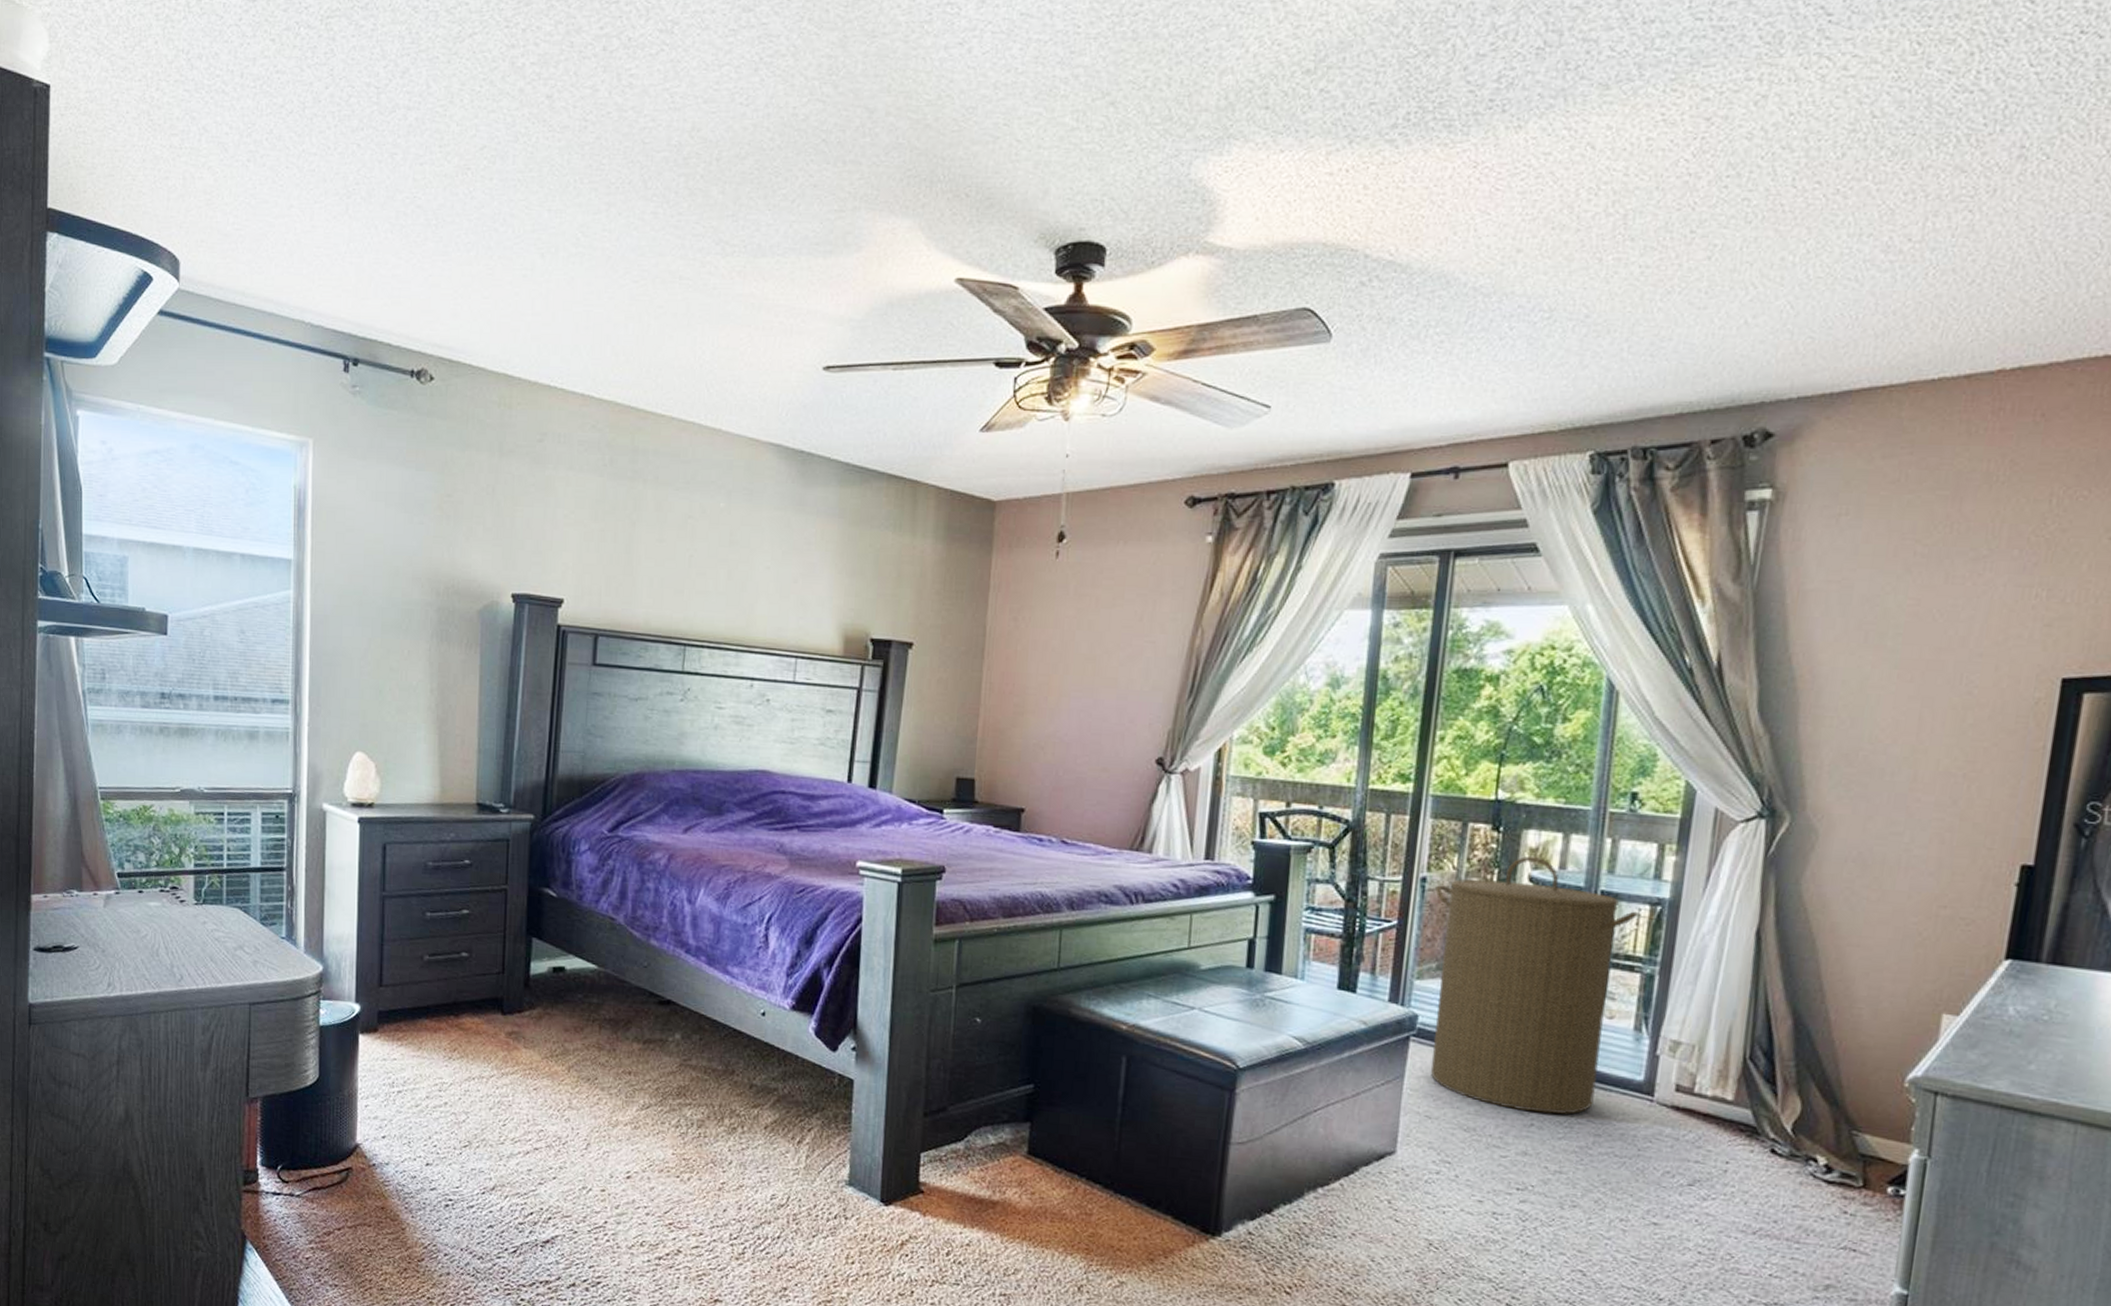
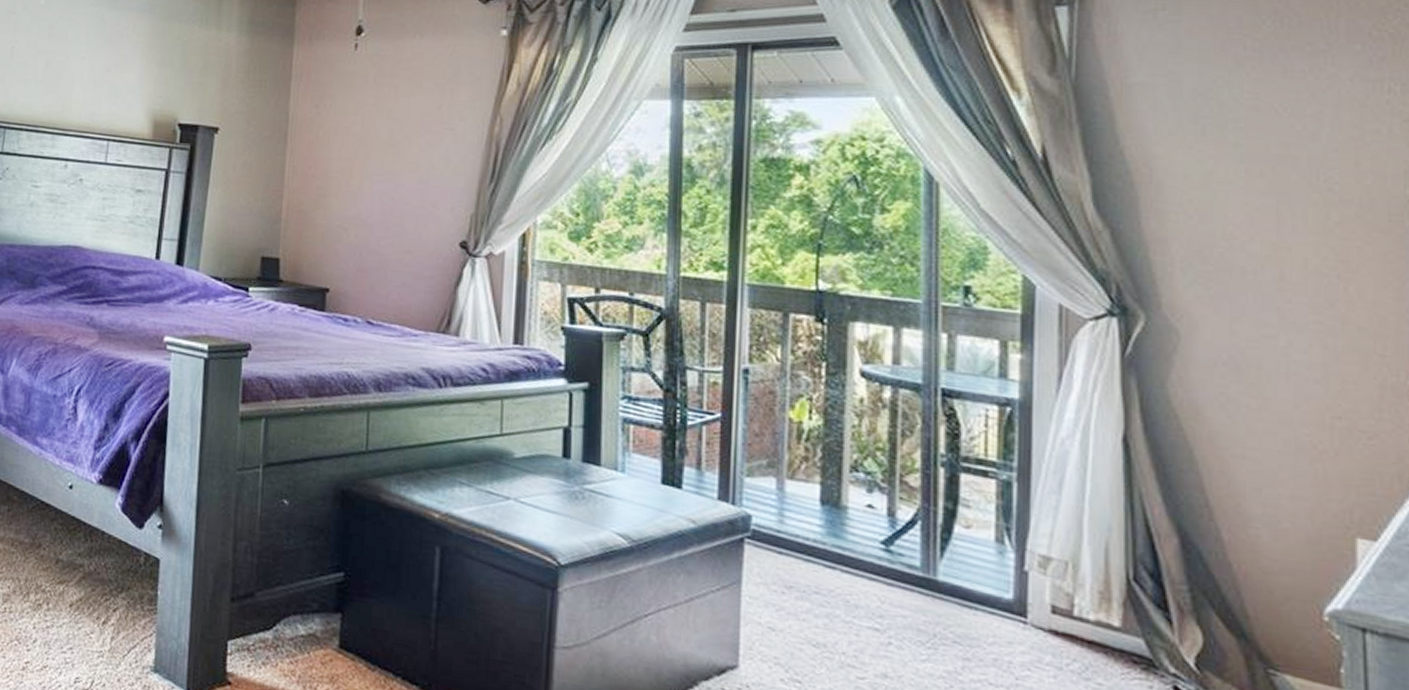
laundry hamper: present [1430,856,1638,1114] -> none [759,350,986,634]

